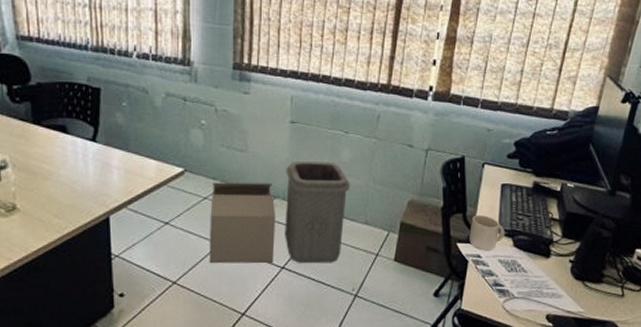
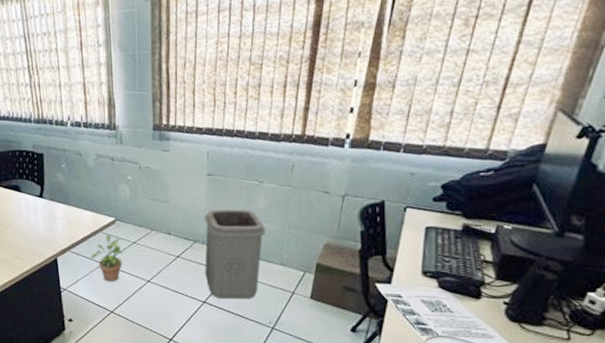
potted plant: none [151,187,192,246] -> present [90,234,123,282]
cardboard box: present [209,182,276,264] -> none [138,228,197,298]
mug: present [469,214,505,251] -> none [389,256,429,291]

